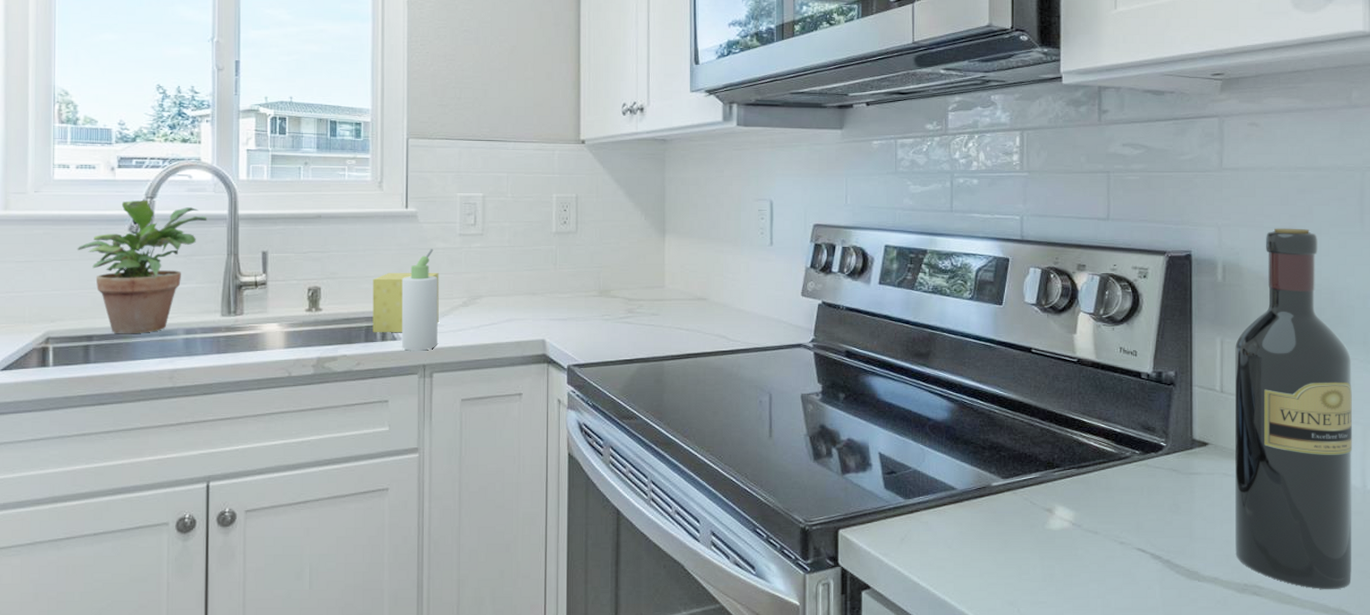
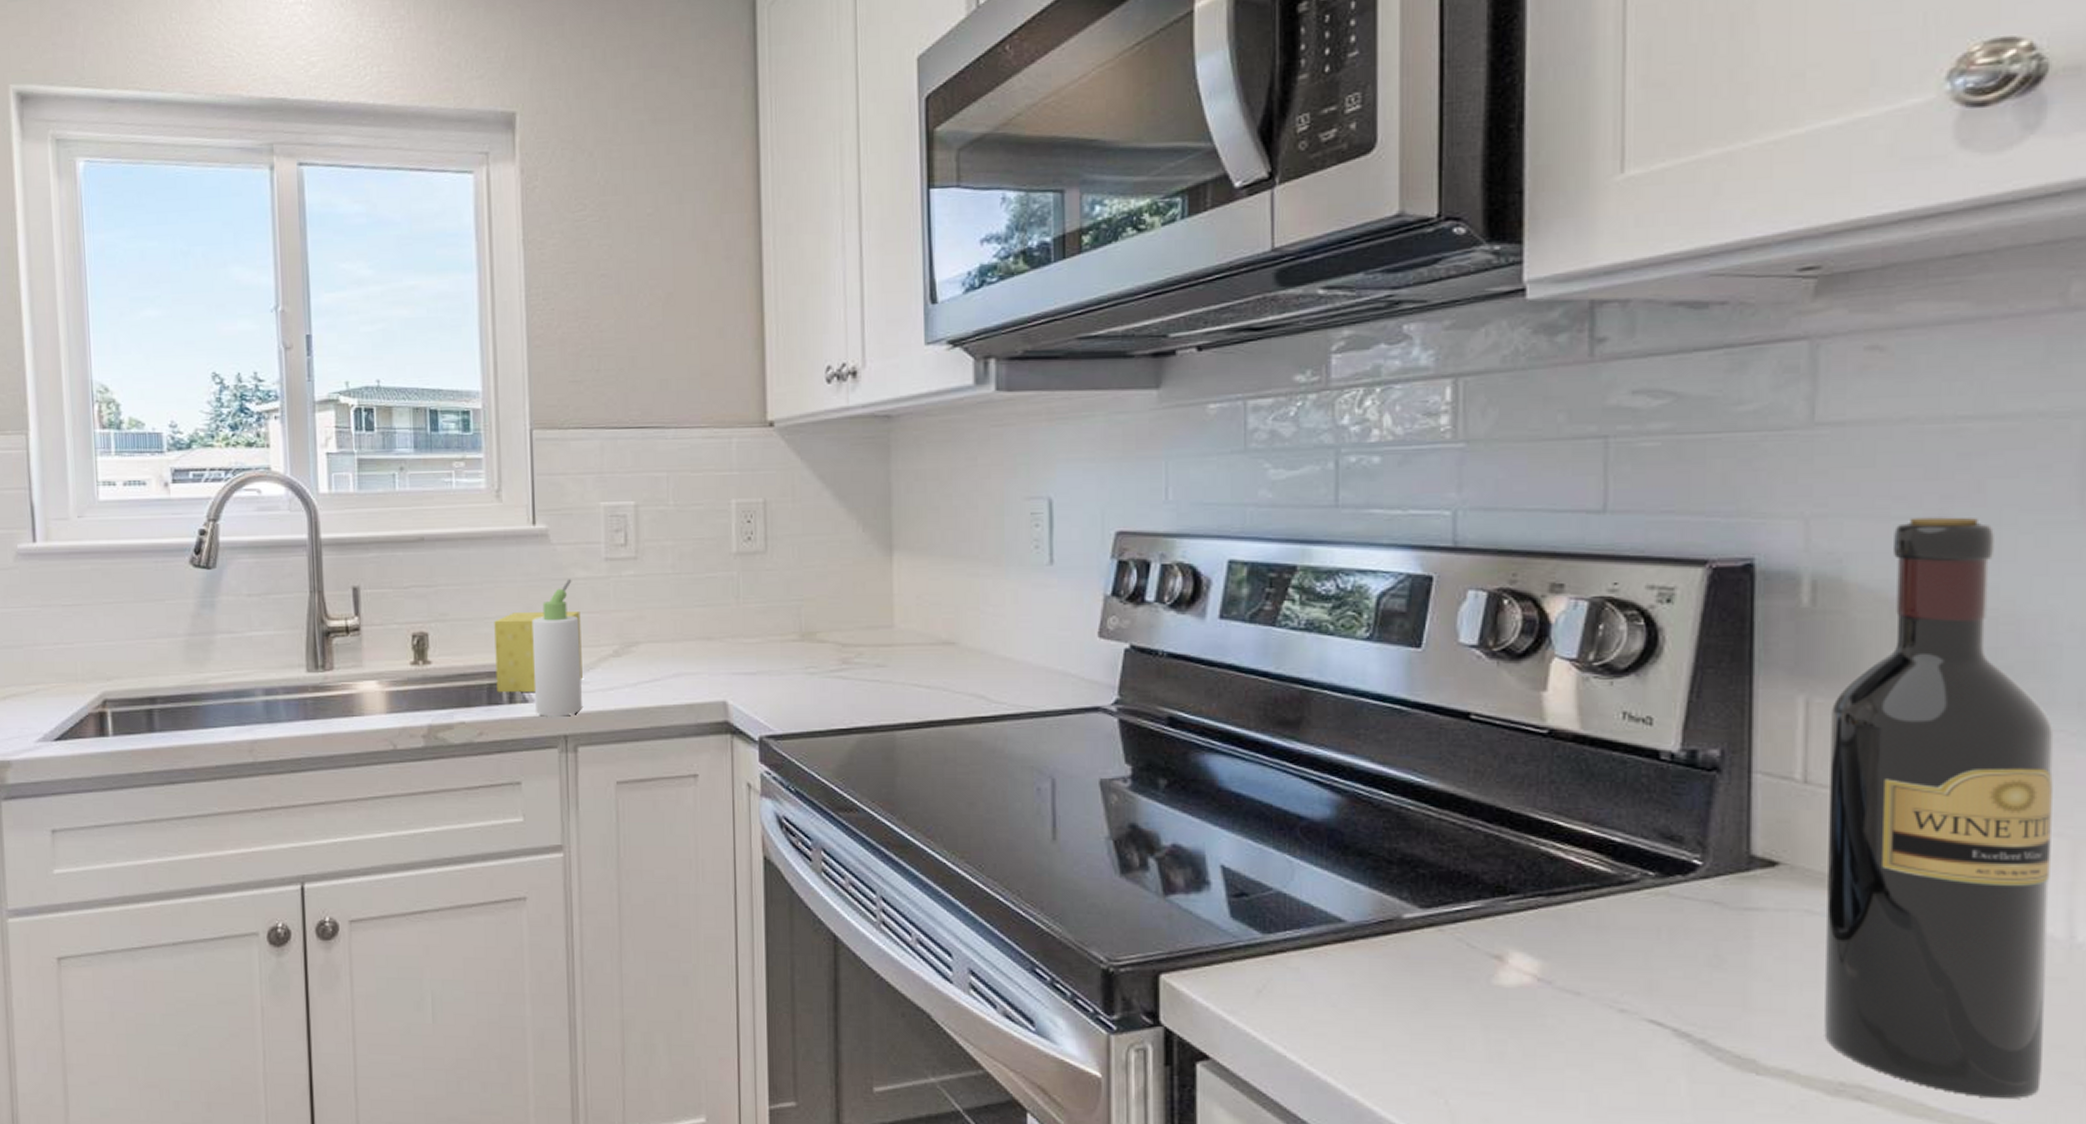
potted plant: present [77,199,207,334] -> none [130,523,283,696]

